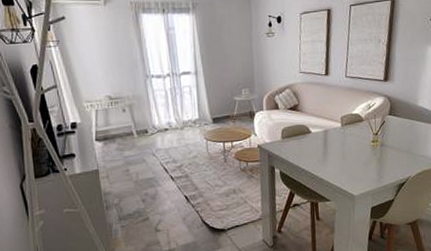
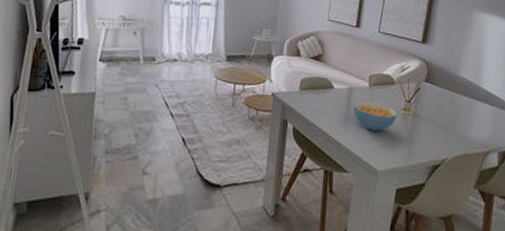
cereal bowl: none [329,139,367,164] -> present [353,101,397,131]

